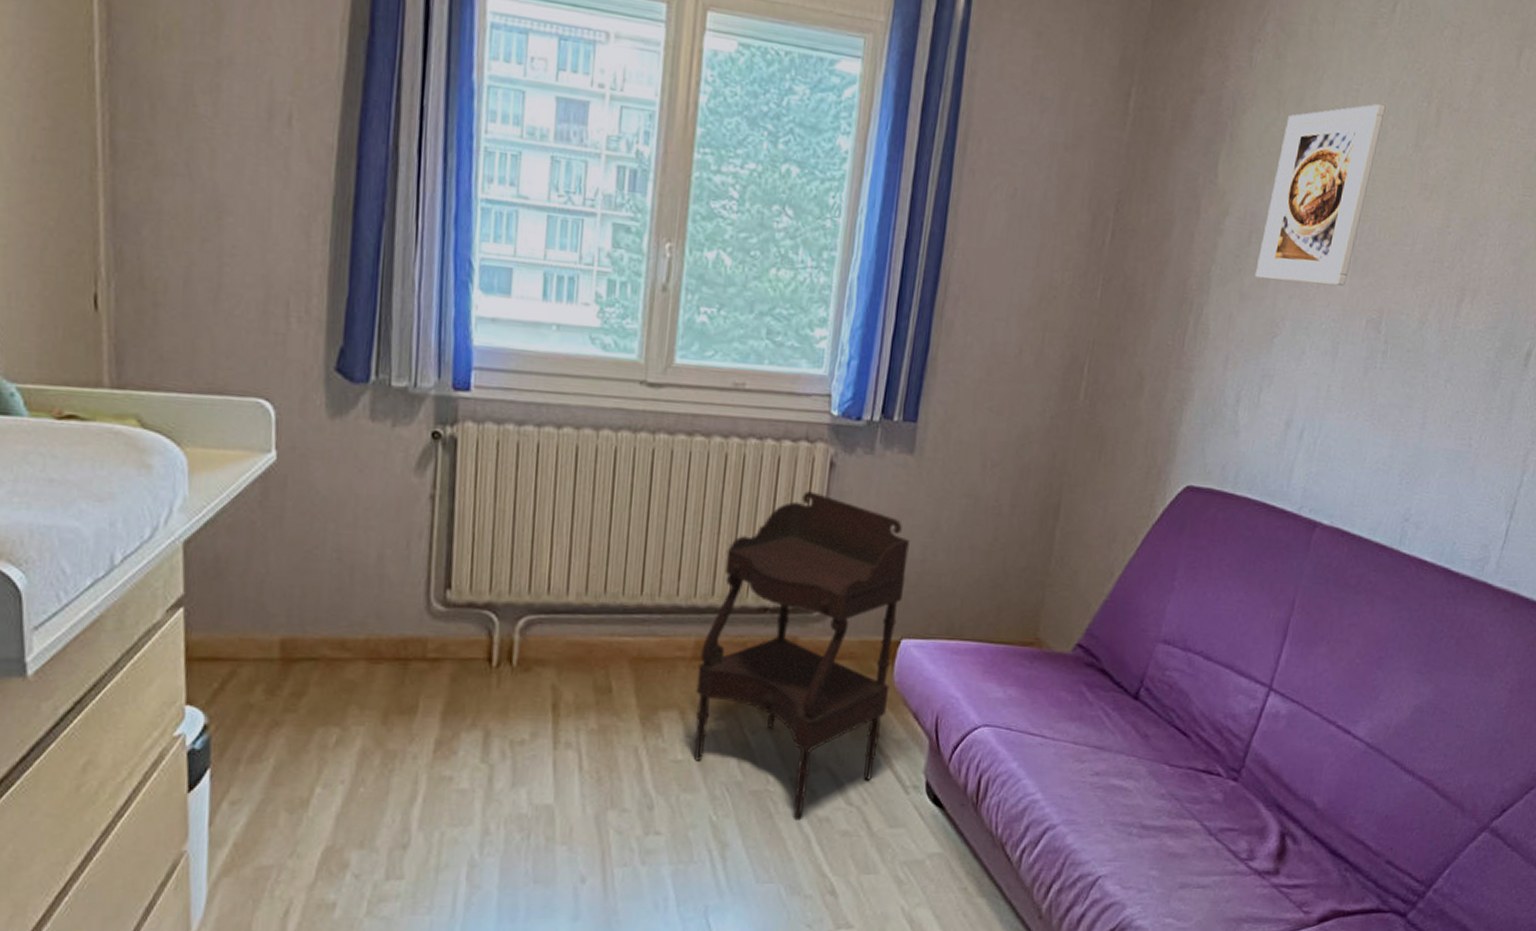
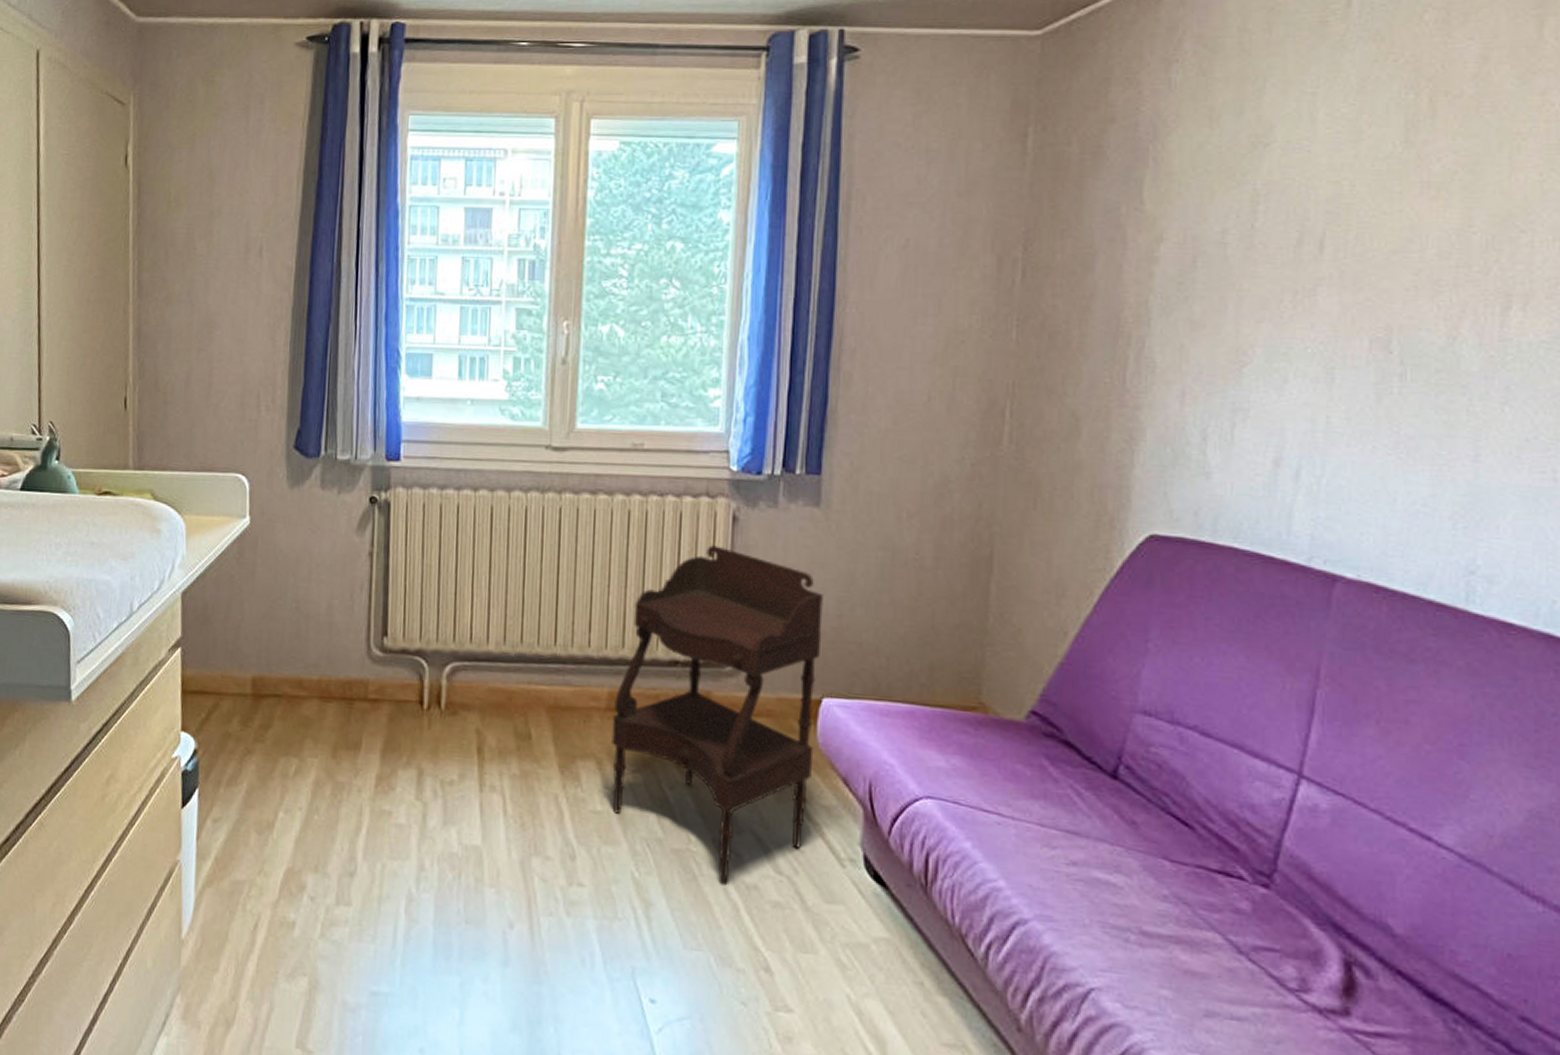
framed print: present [1254,104,1386,286] -> none [1206,105,1356,305]

